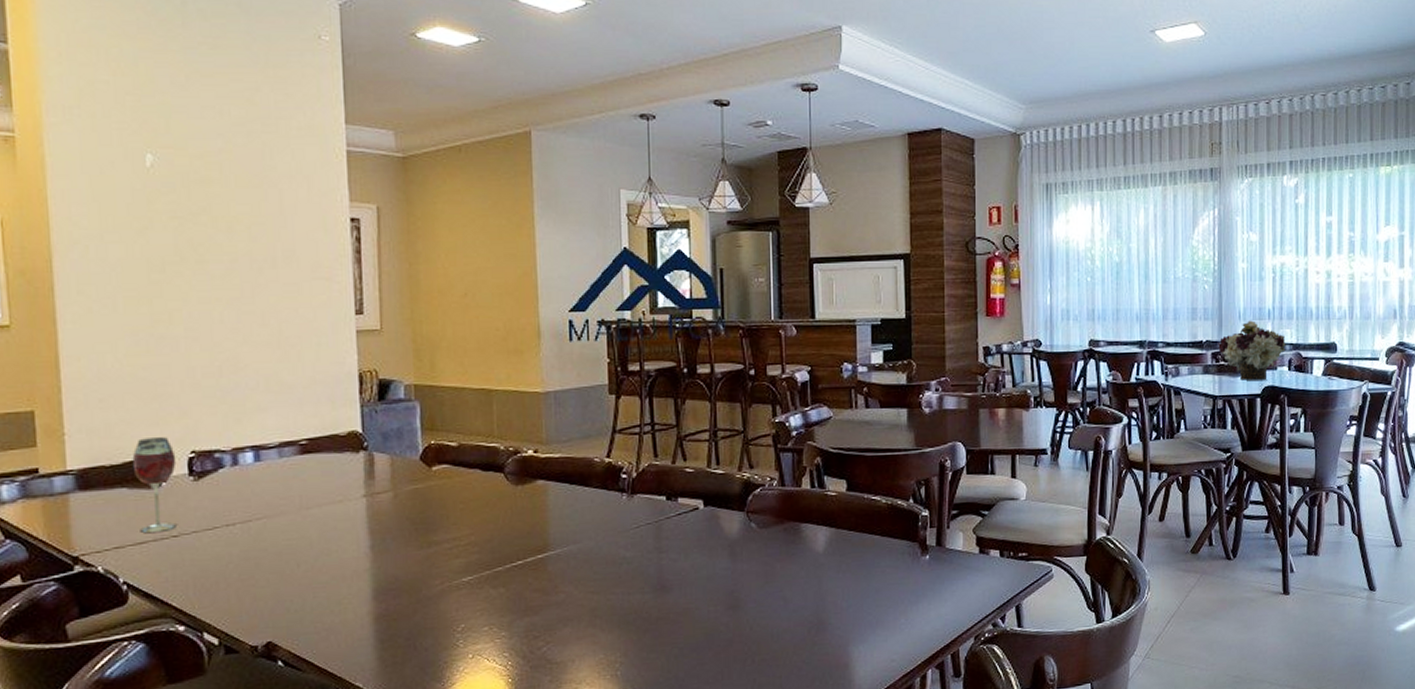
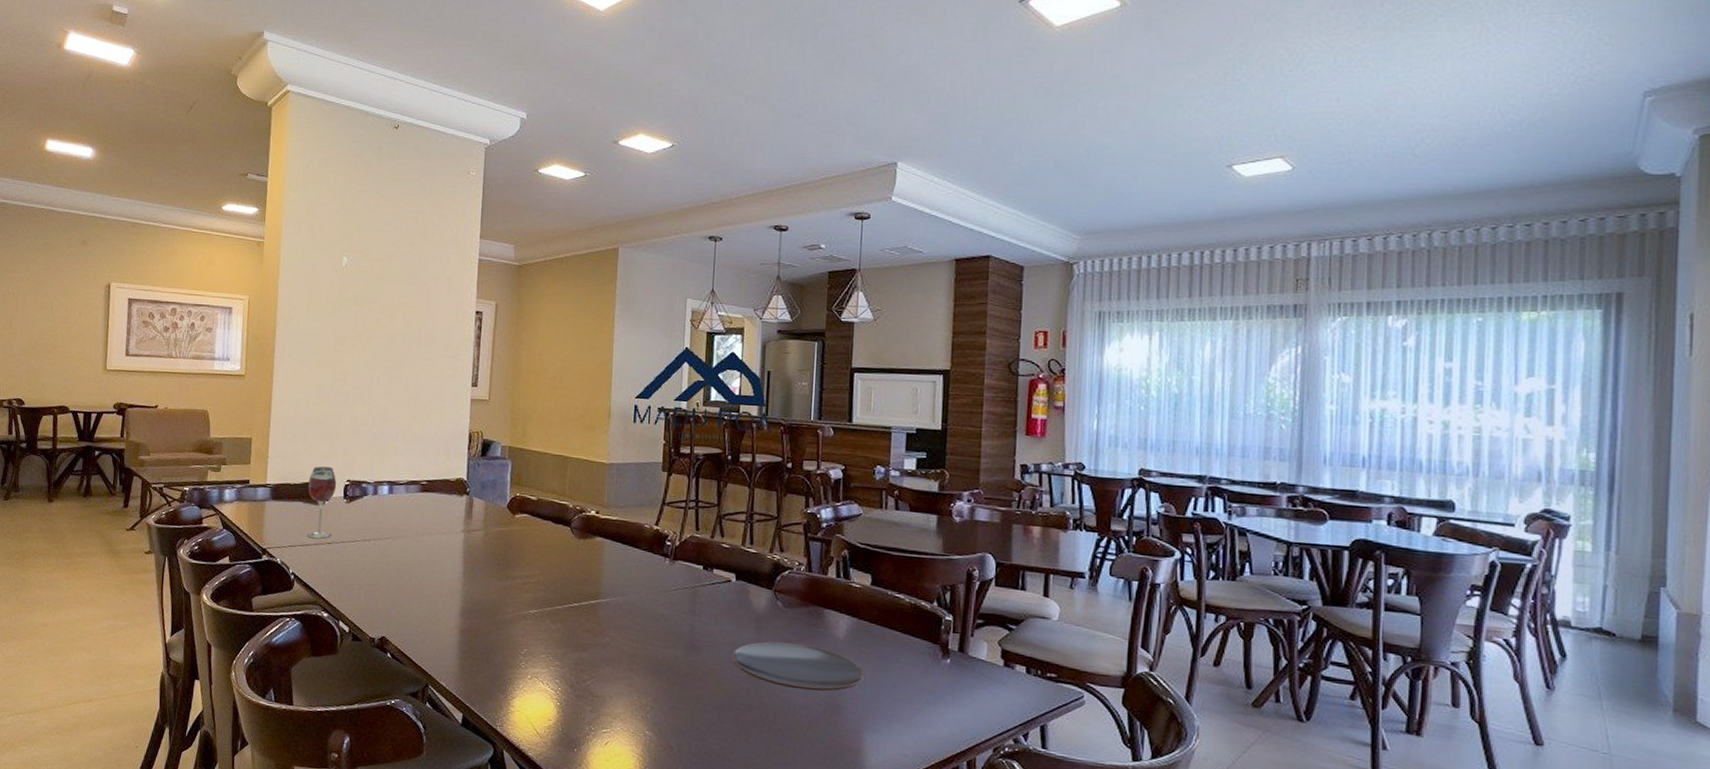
plate: none [707,565,847,614] -> present [732,641,865,691]
flower arrangement: present [1217,320,1286,381] -> none [1294,466,1385,533]

